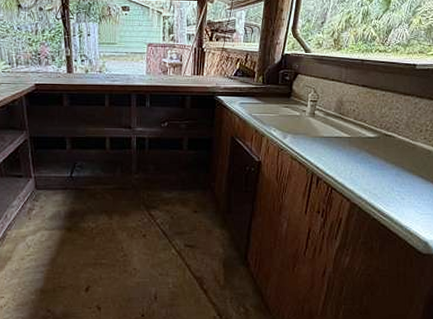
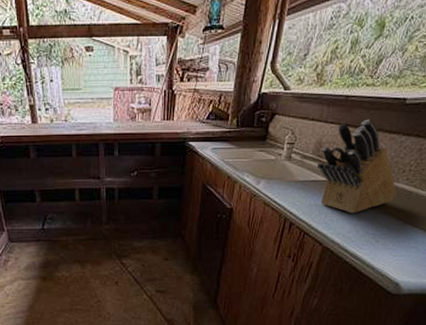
knife block: none [339,81,417,170] -> present [317,119,397,214]

